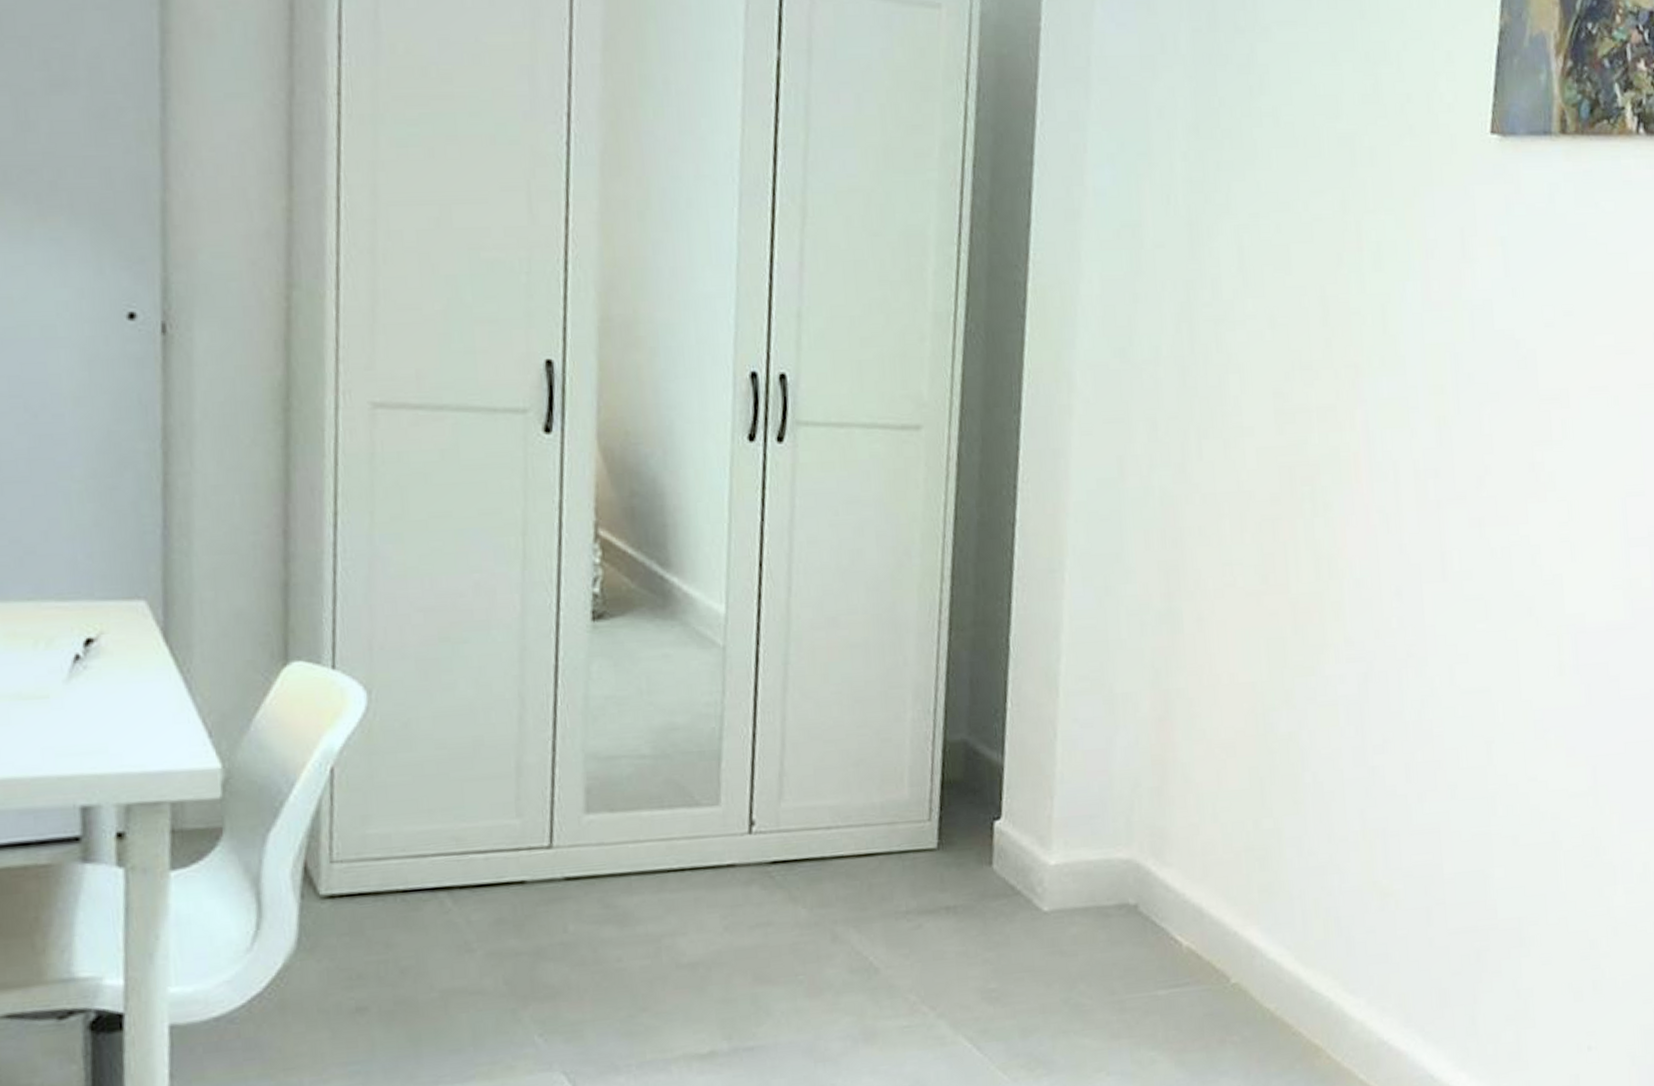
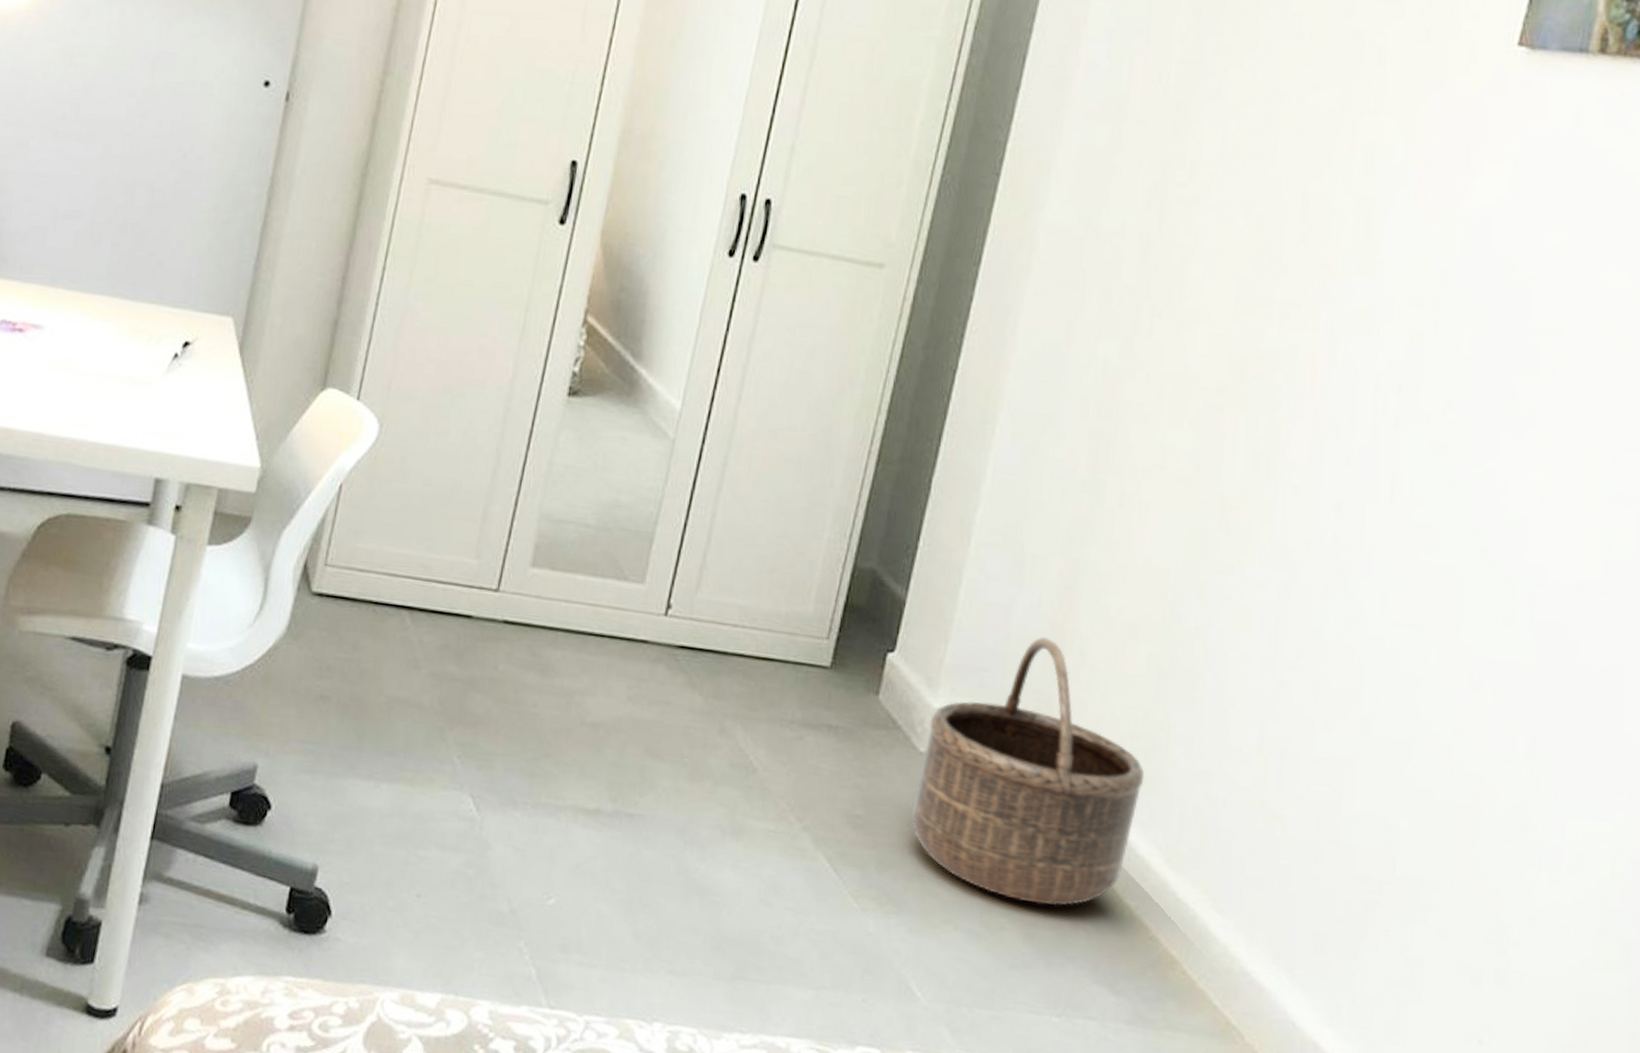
basket: none [1045,772,1264,1032] -> present [912,637,1145,907]

